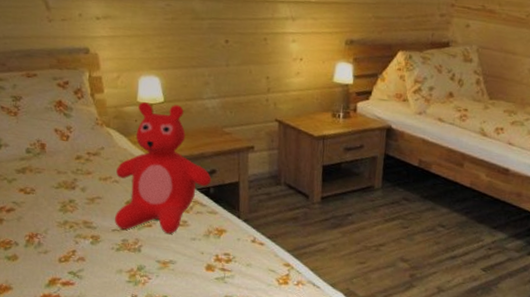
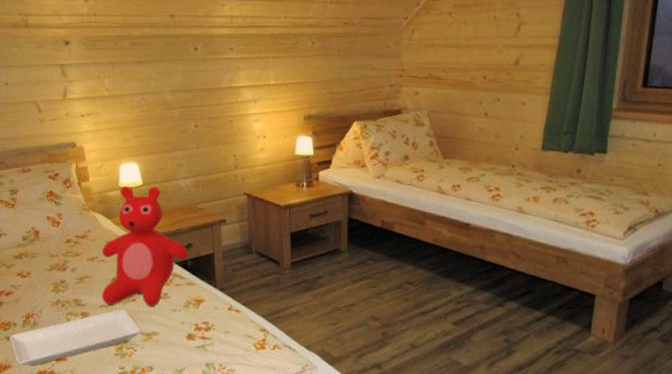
tray: none [10,234,157,288] -> present [10,309,141,366]

